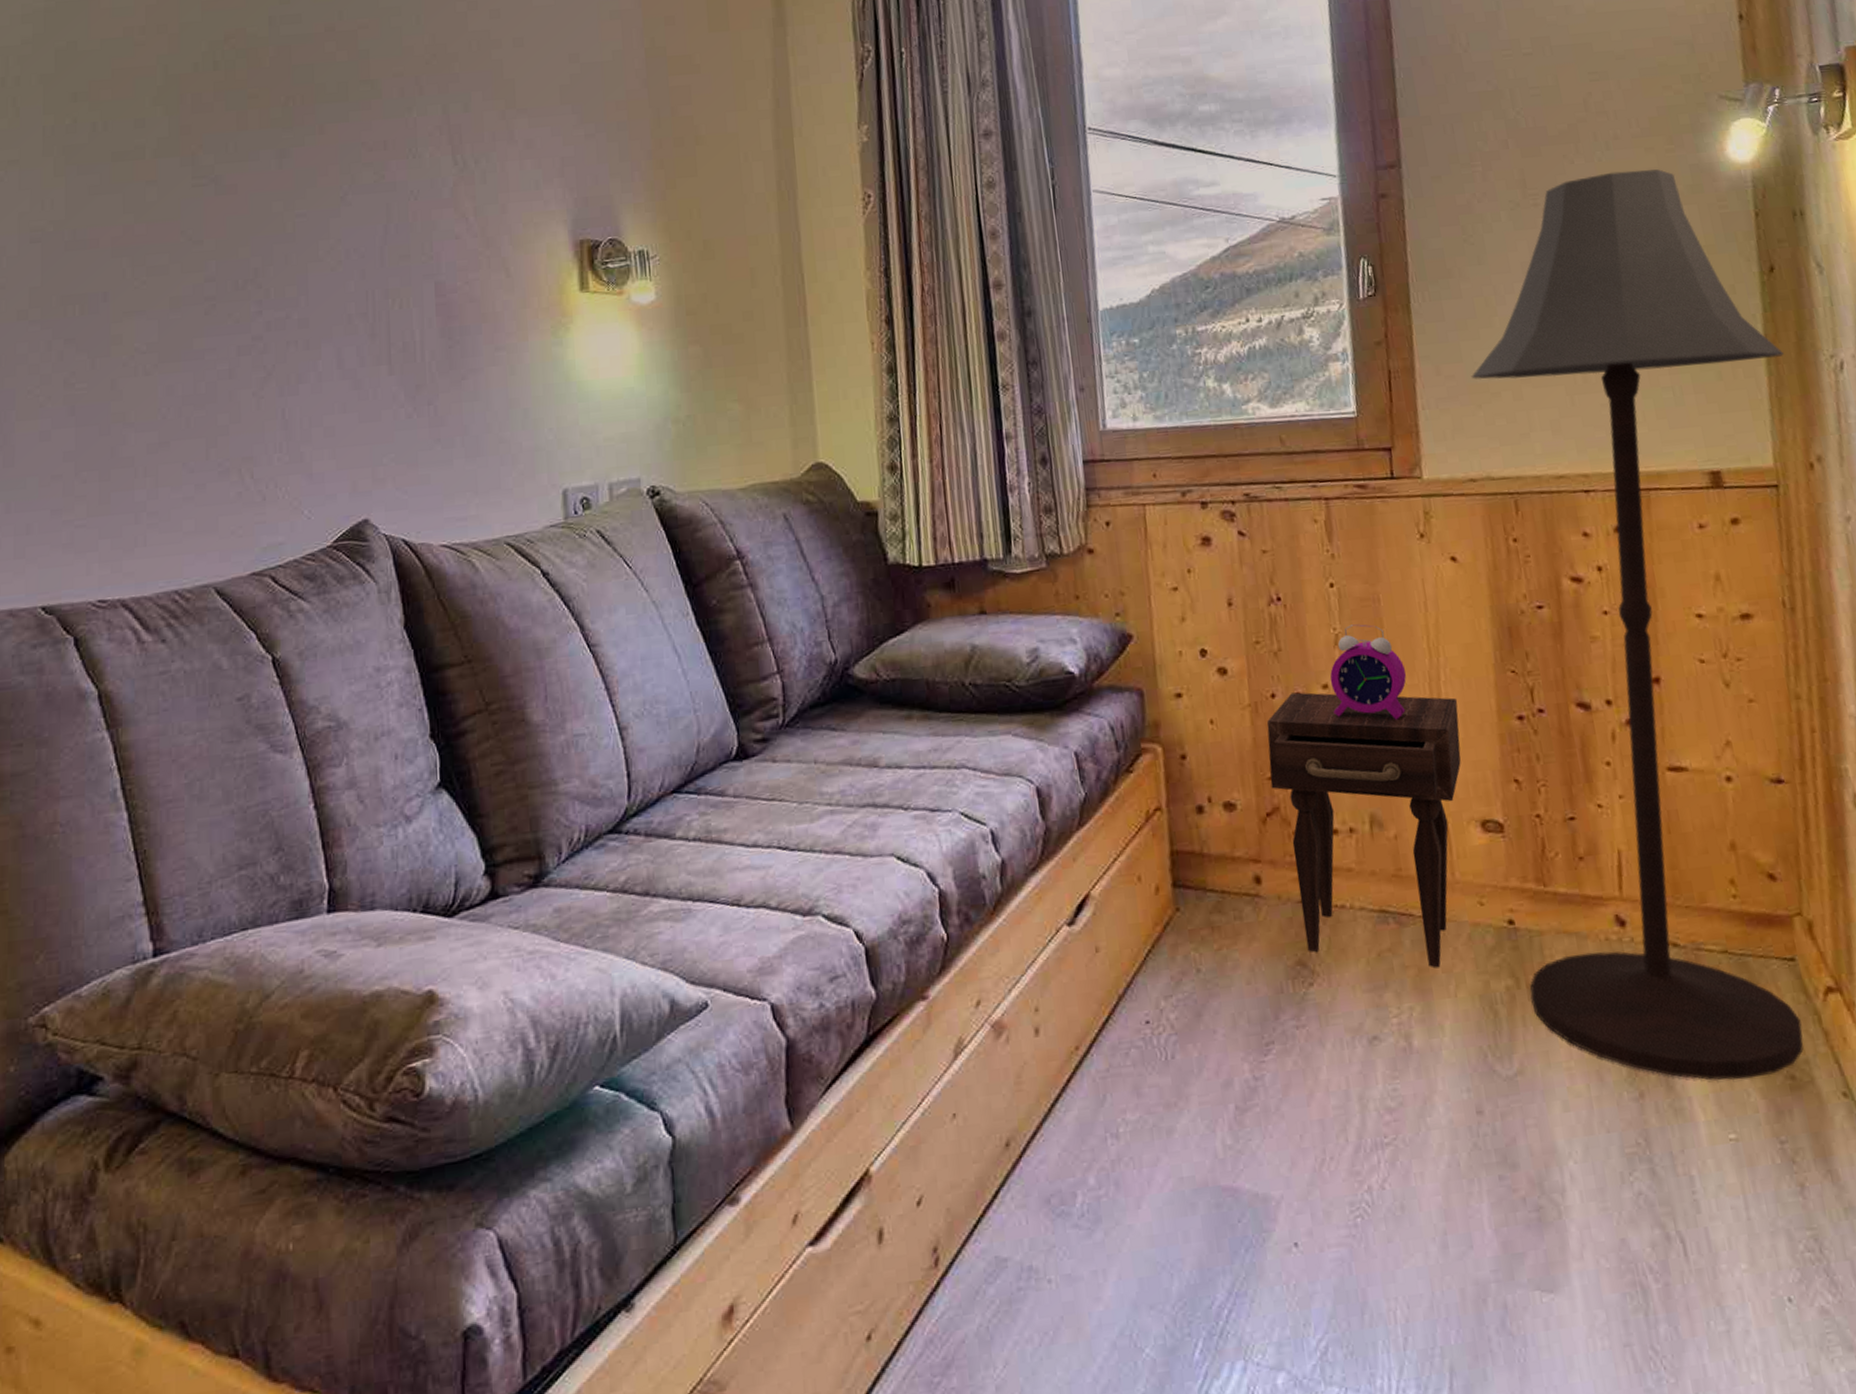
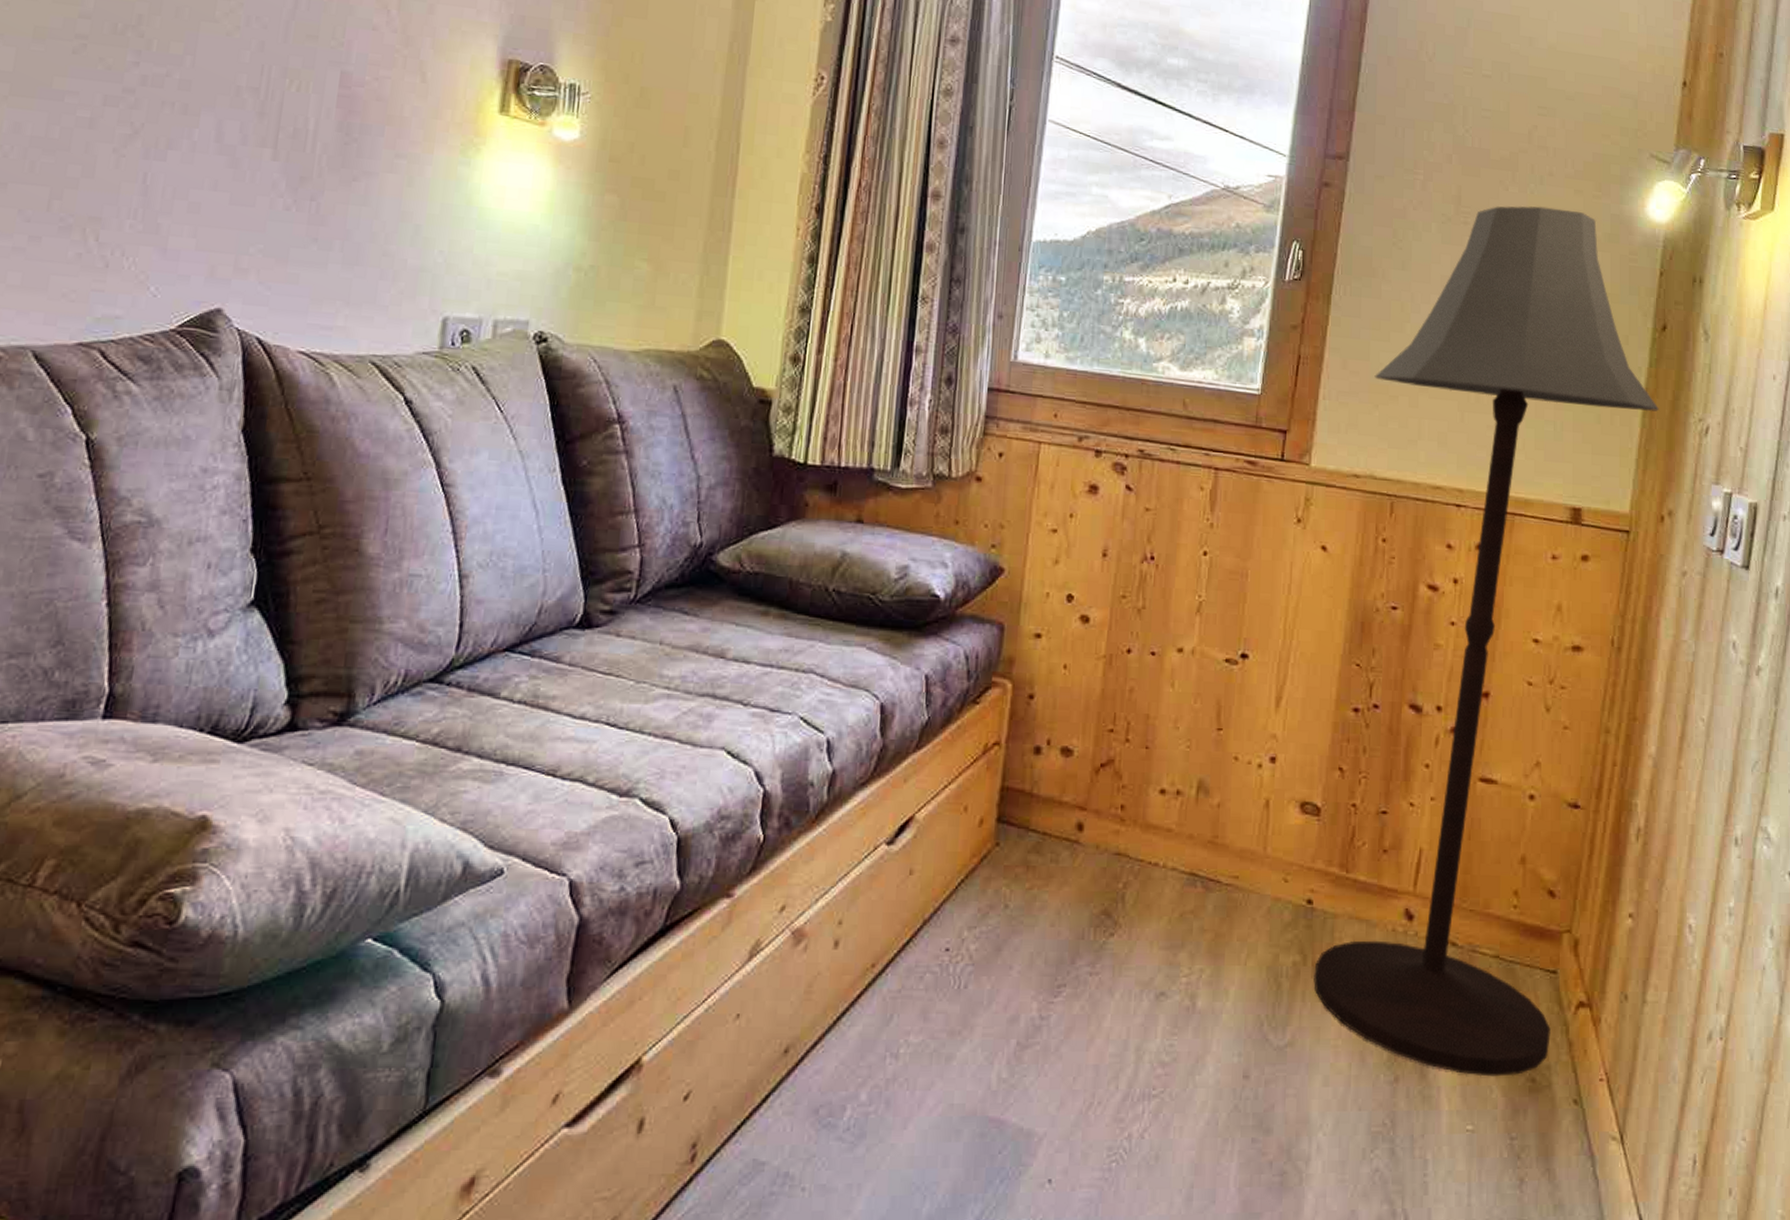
nightstand: present [1266,692,1461,968] -> none [1110,651,1302,936]
alarm clock: present [1329,624,1407,720] -> none [1183,595,1258,693]

